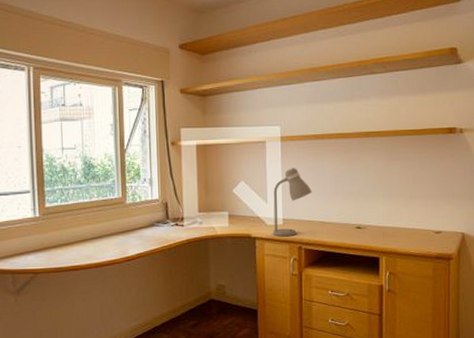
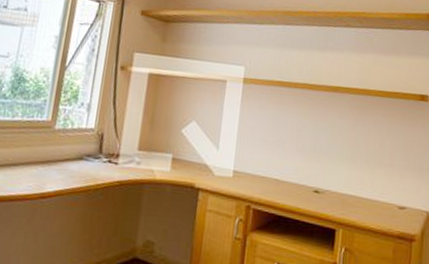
desk lamp: present [272,168,312,236] -> none [219,114,270,191]

